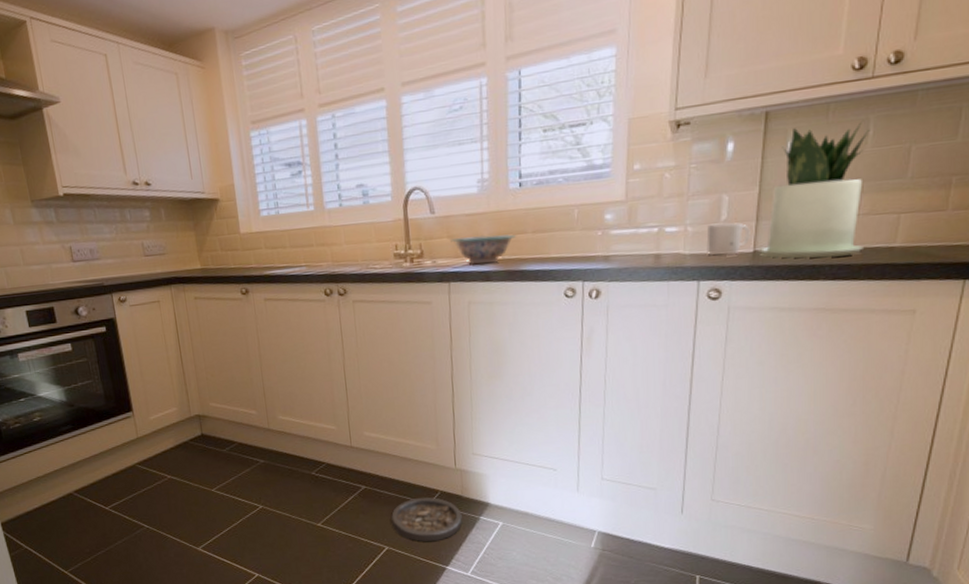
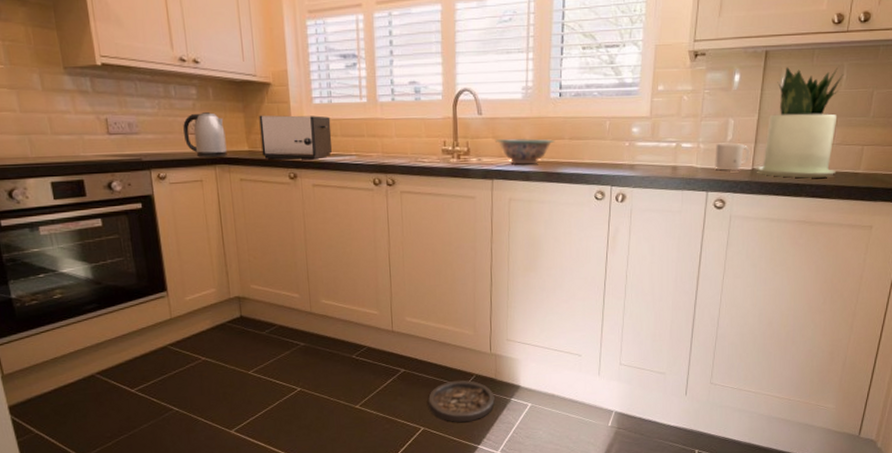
kettle: none [139,233,181,278] -> present [183,112,227,157]
toaster: none [209,228,282,276] -> present [259,115,333,160]

